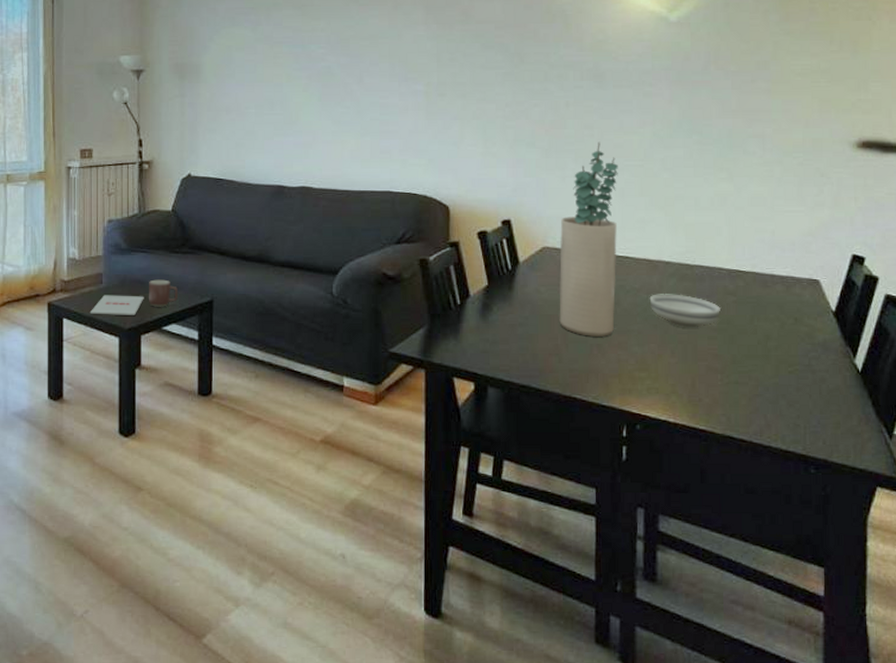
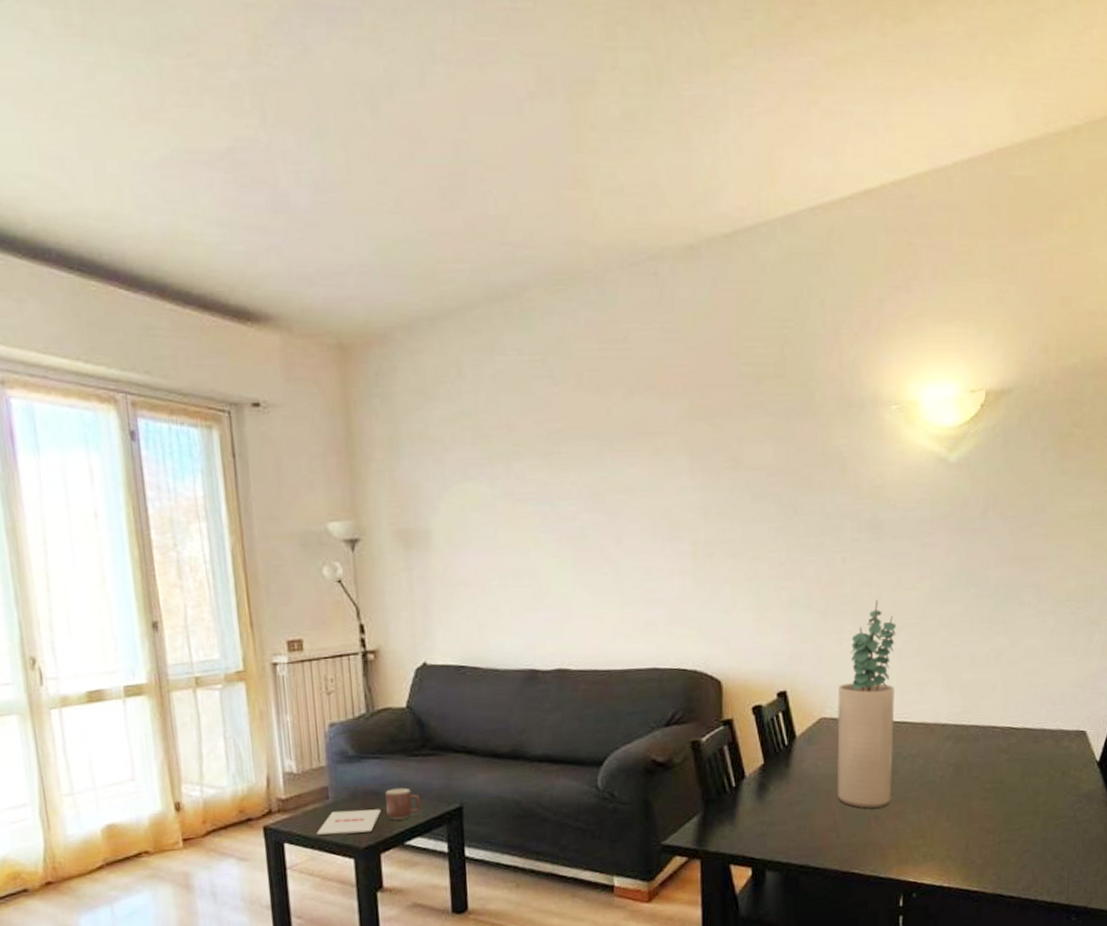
bowl: present [649,294,722,328] -> none [926,756,995,791]

